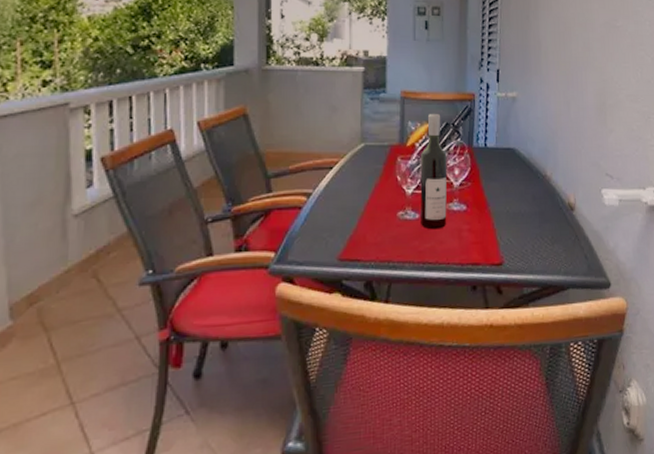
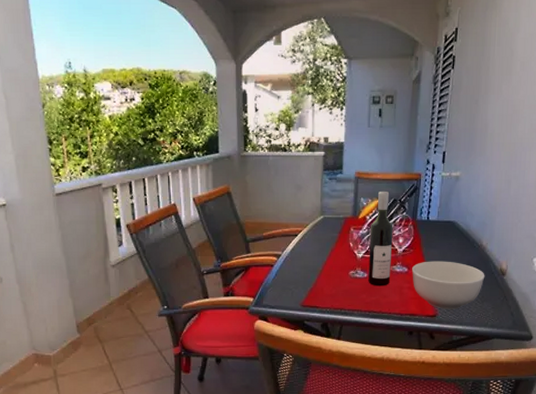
bowl: none [471,195,553,255] -> present [412,261,485,309]

